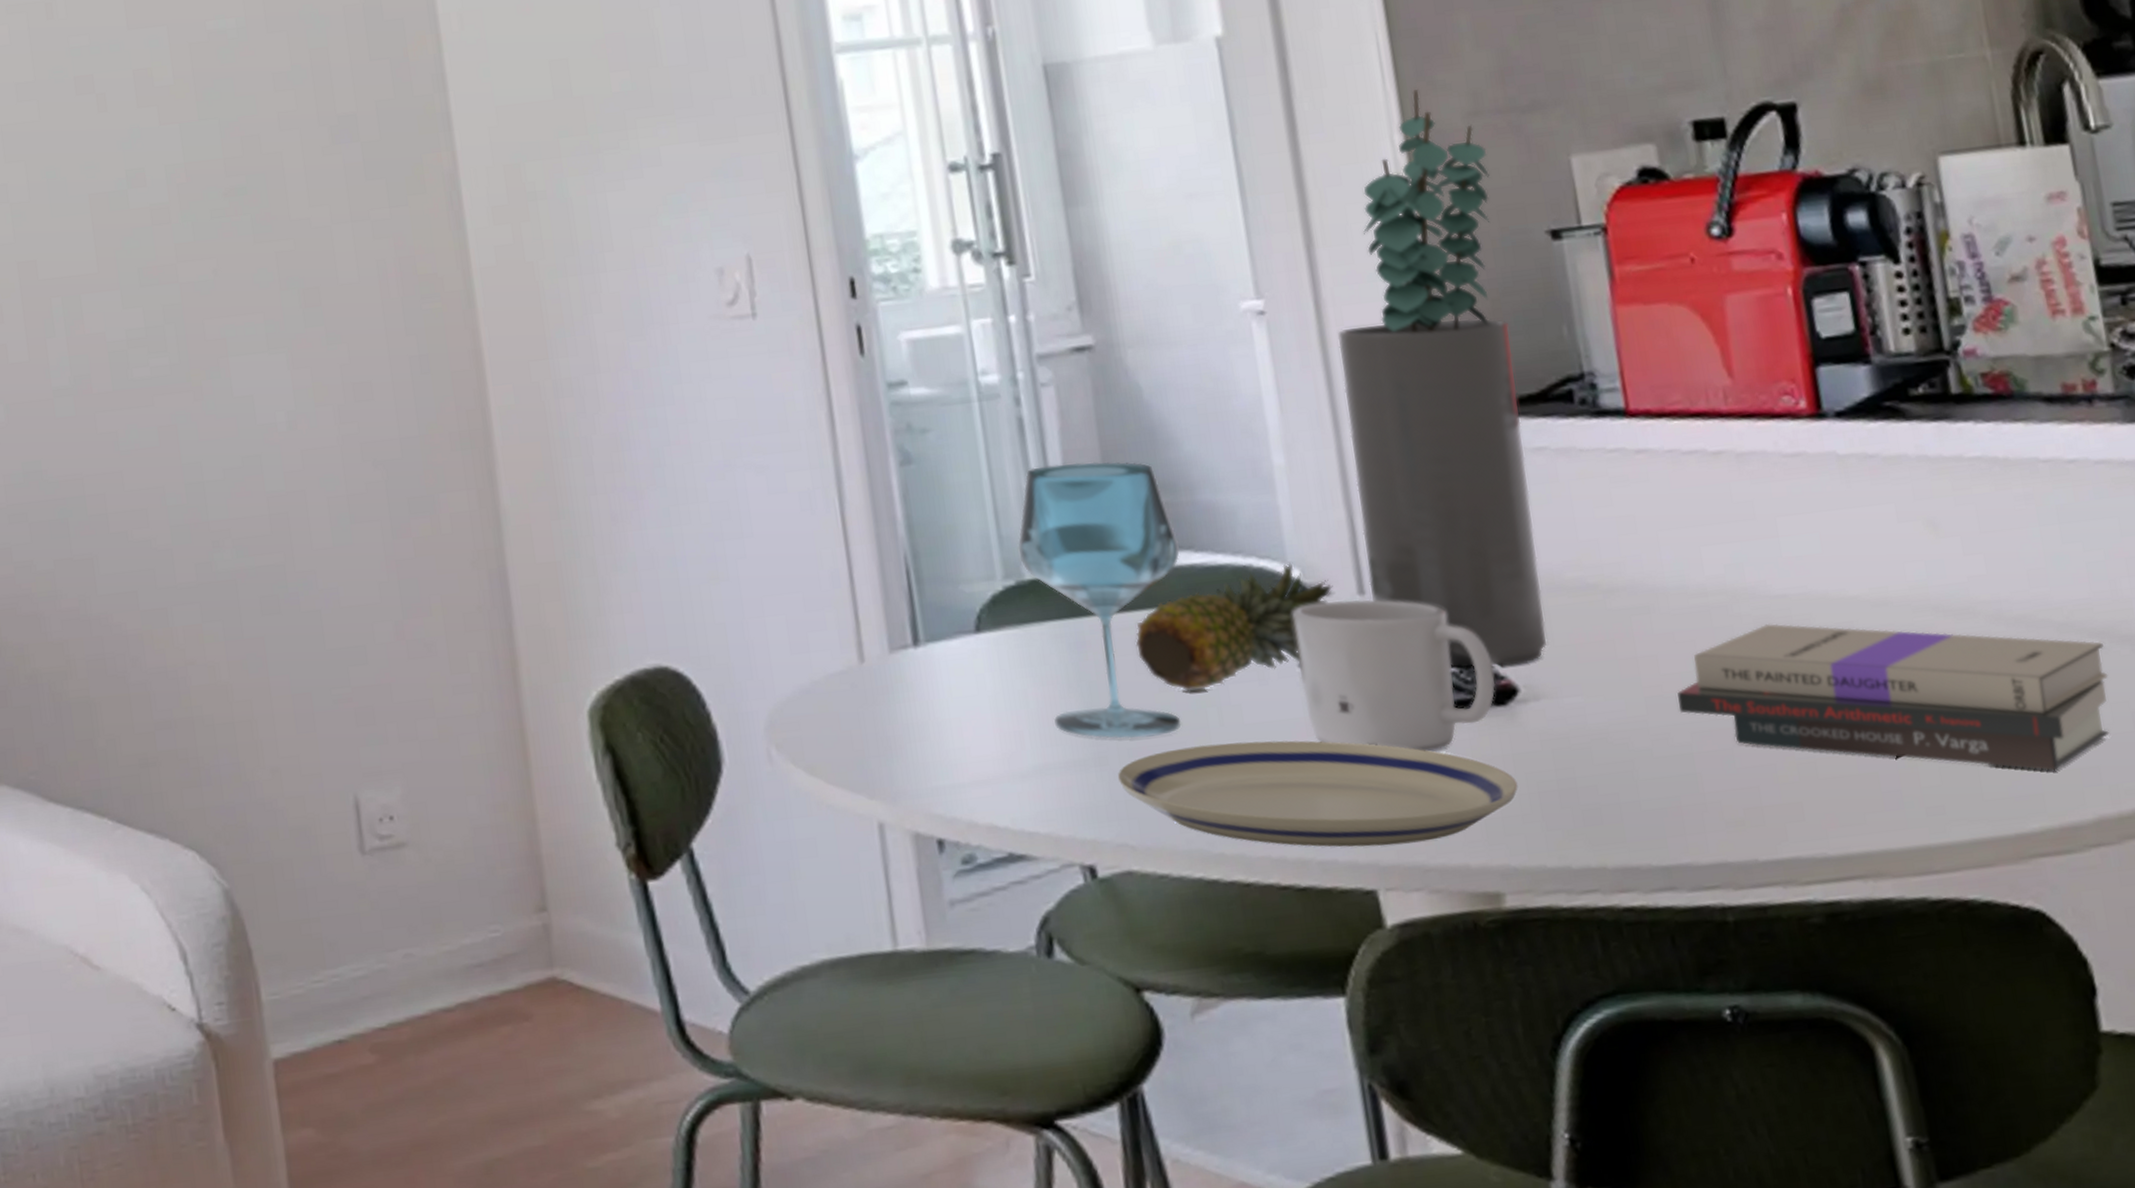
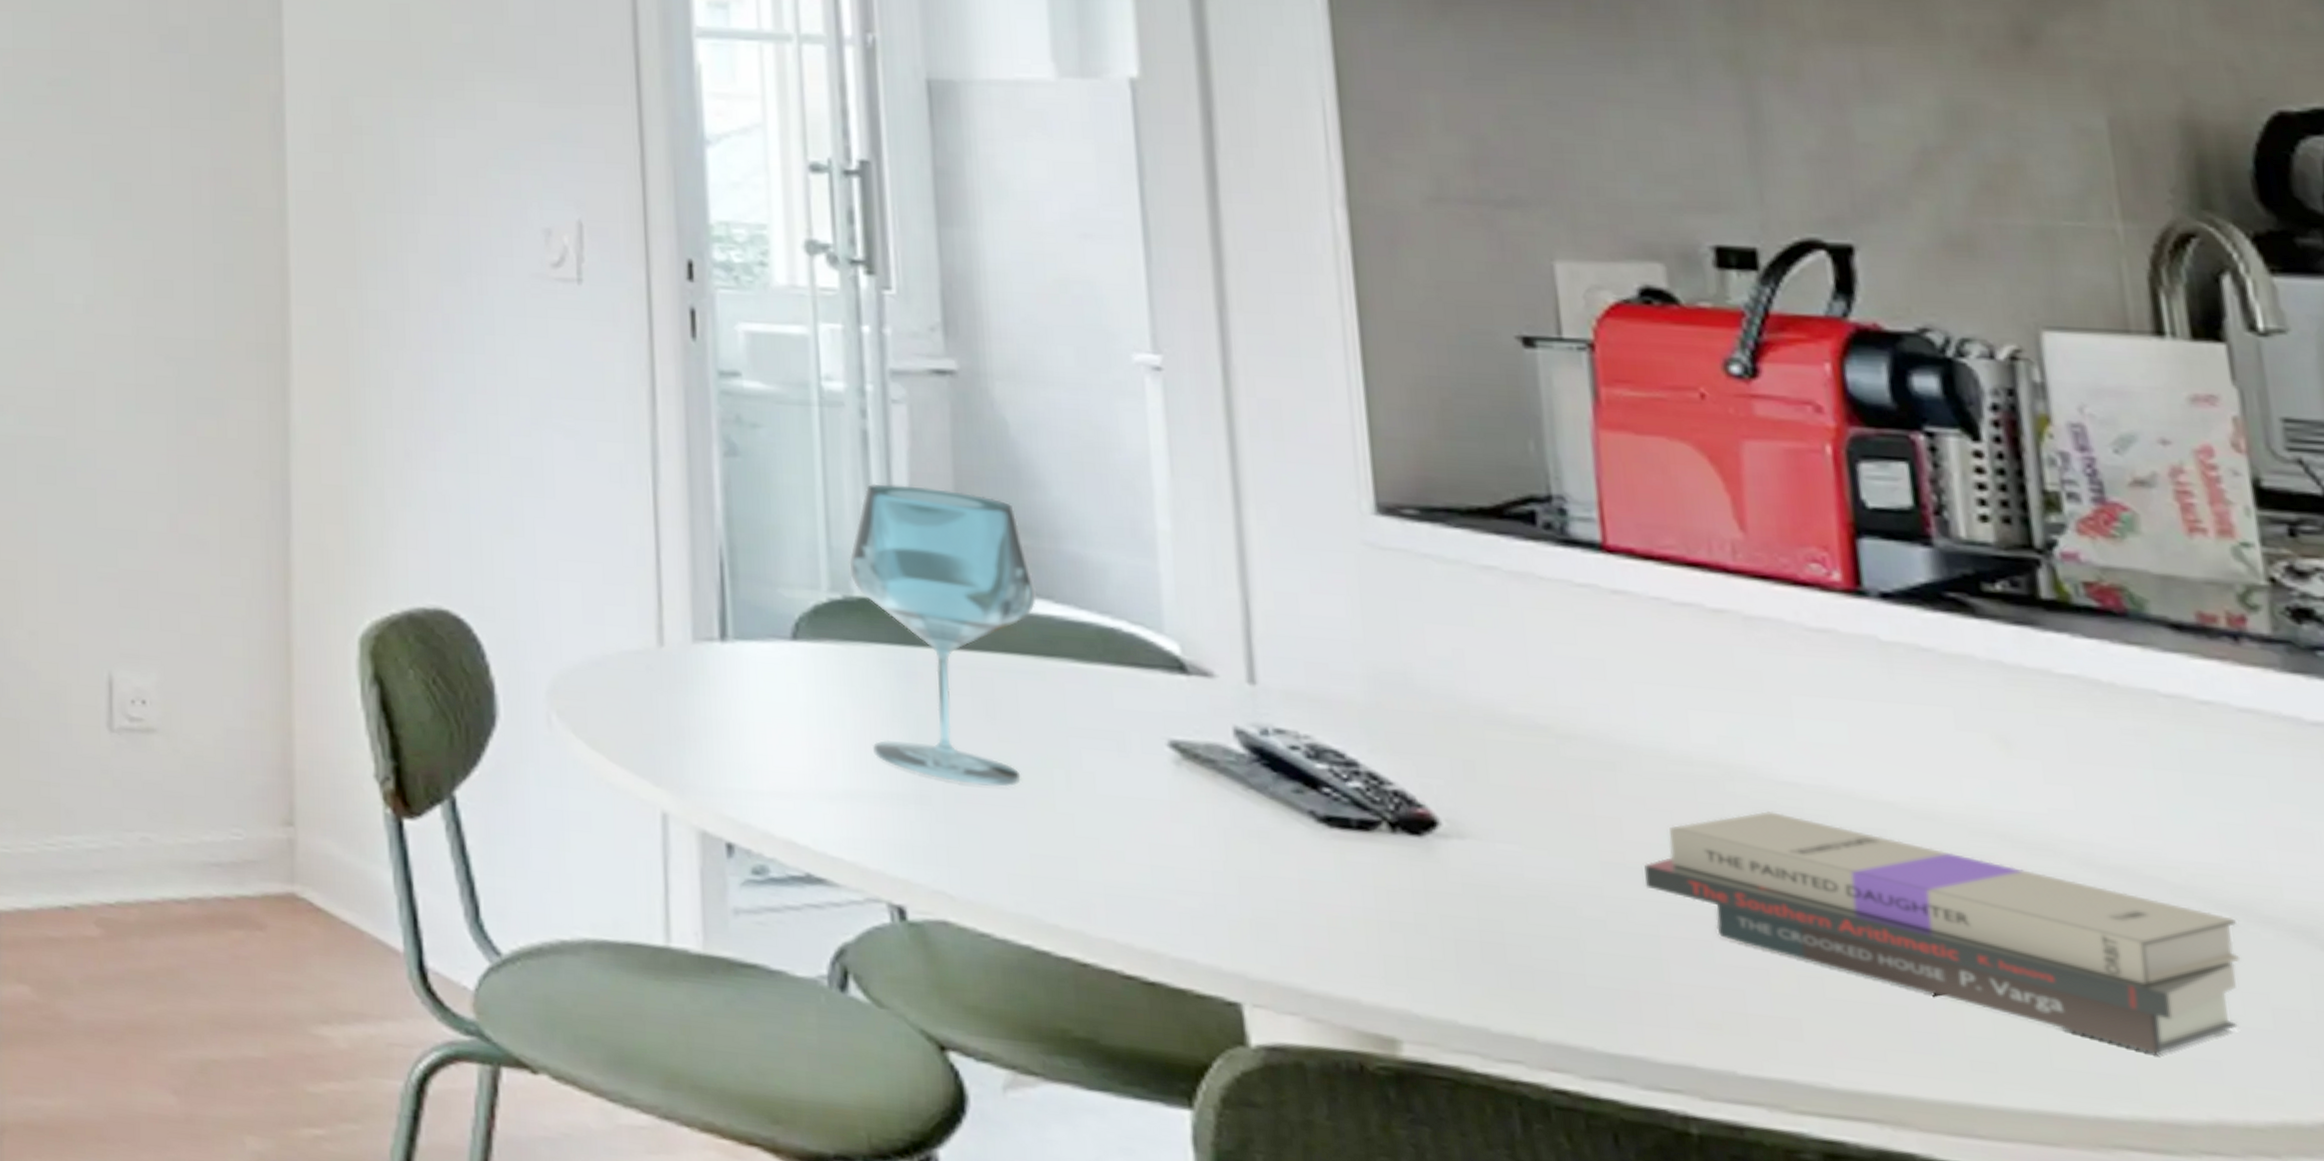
plate: present [1117,740,1518,847] -> none [940,804,1429,964]
fruit: present [1135,563,1333,691] -> none [975,634,1218,749]
mug: present [1292,599,1496,751] -> none [1165,682,1411,868]
vase: present [1338,89,1548,668] -> none [1247,165,1480,795]

